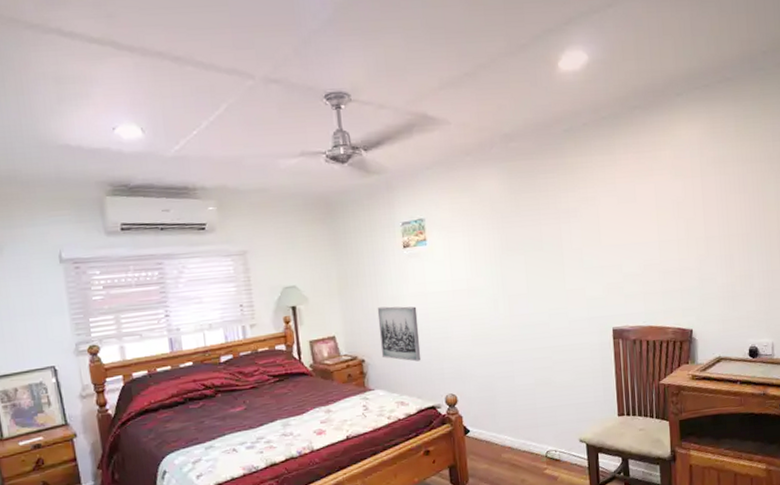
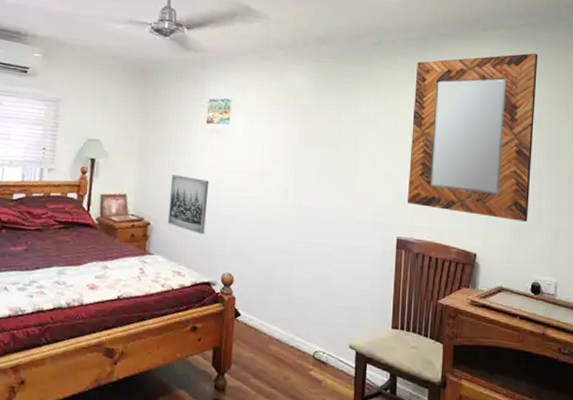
home mirror: none [612,111,740,293] -> present [408,53,538,222]

